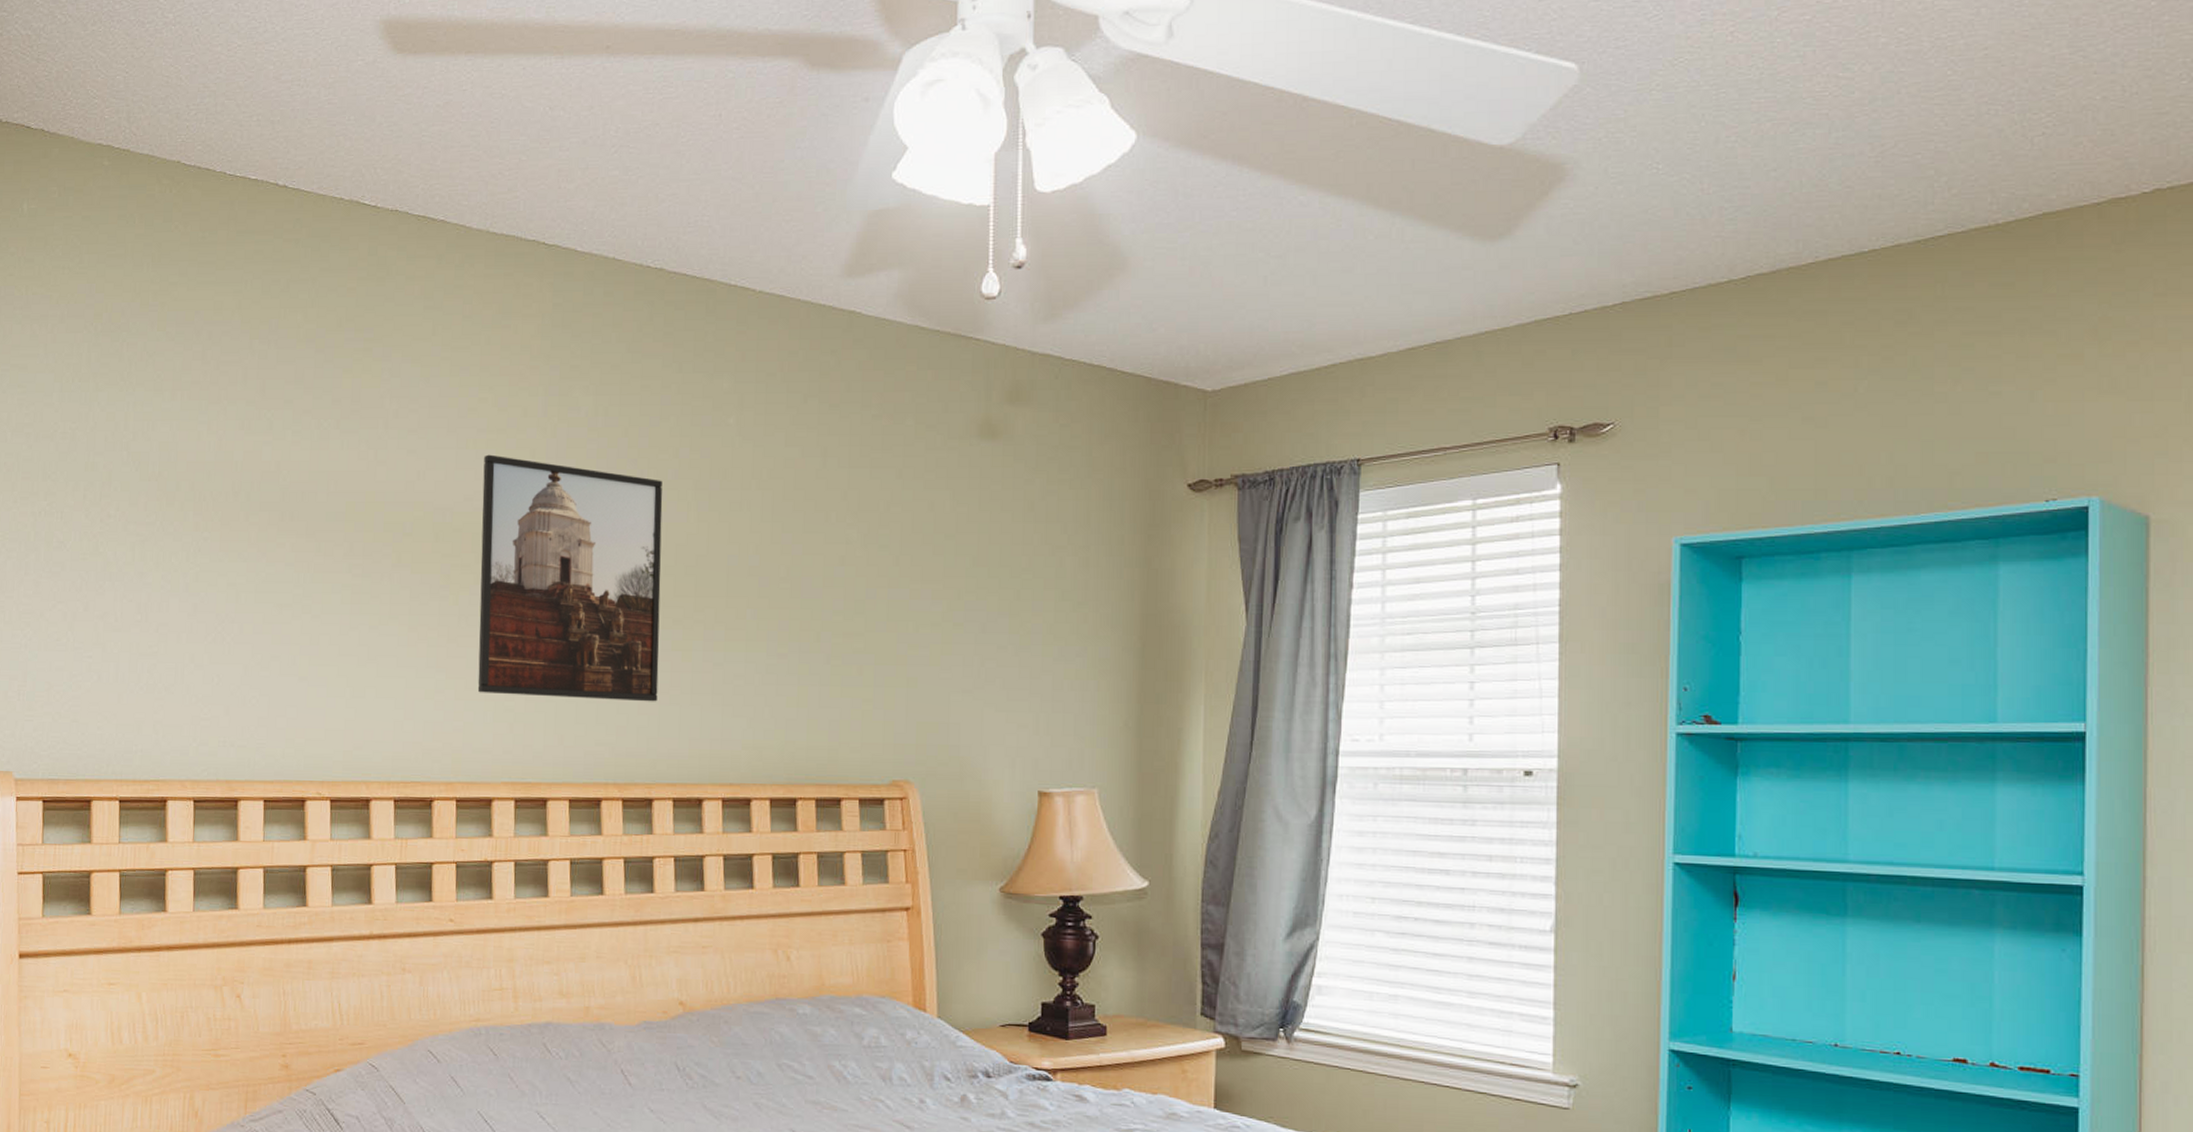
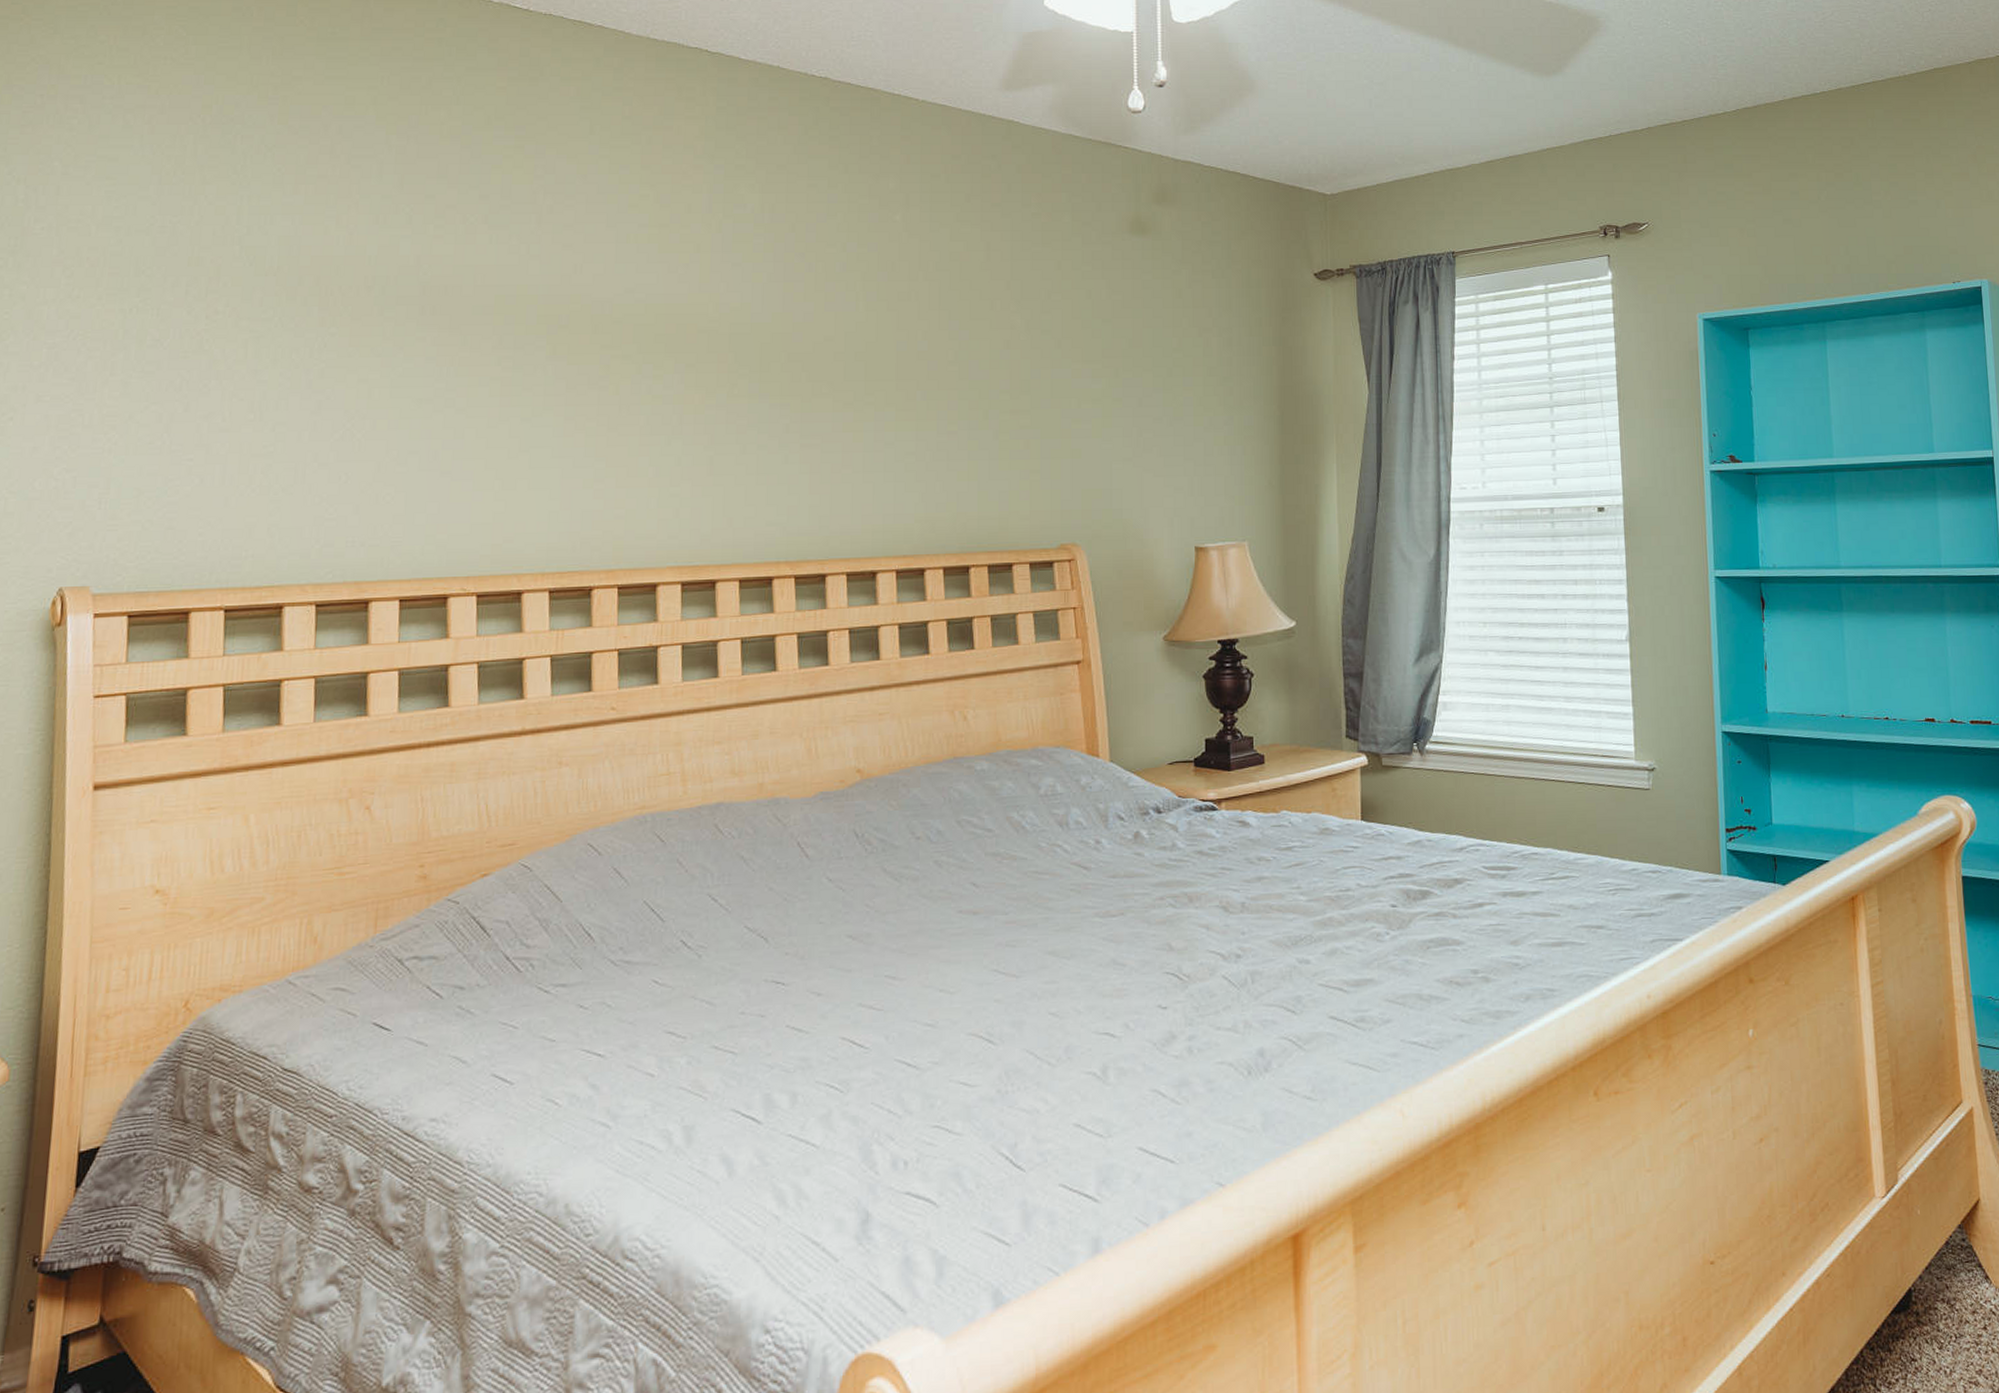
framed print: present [477,454,663,702] -> none [640,248,831,482]

